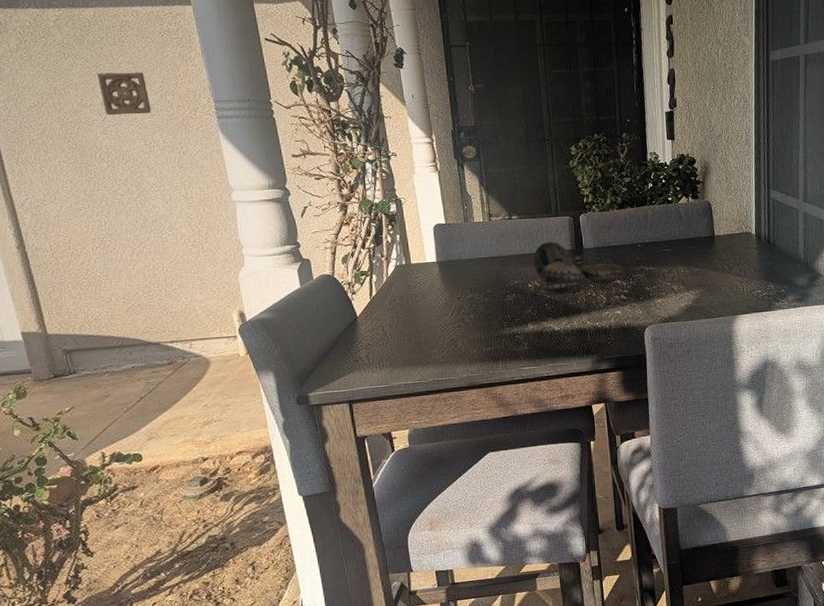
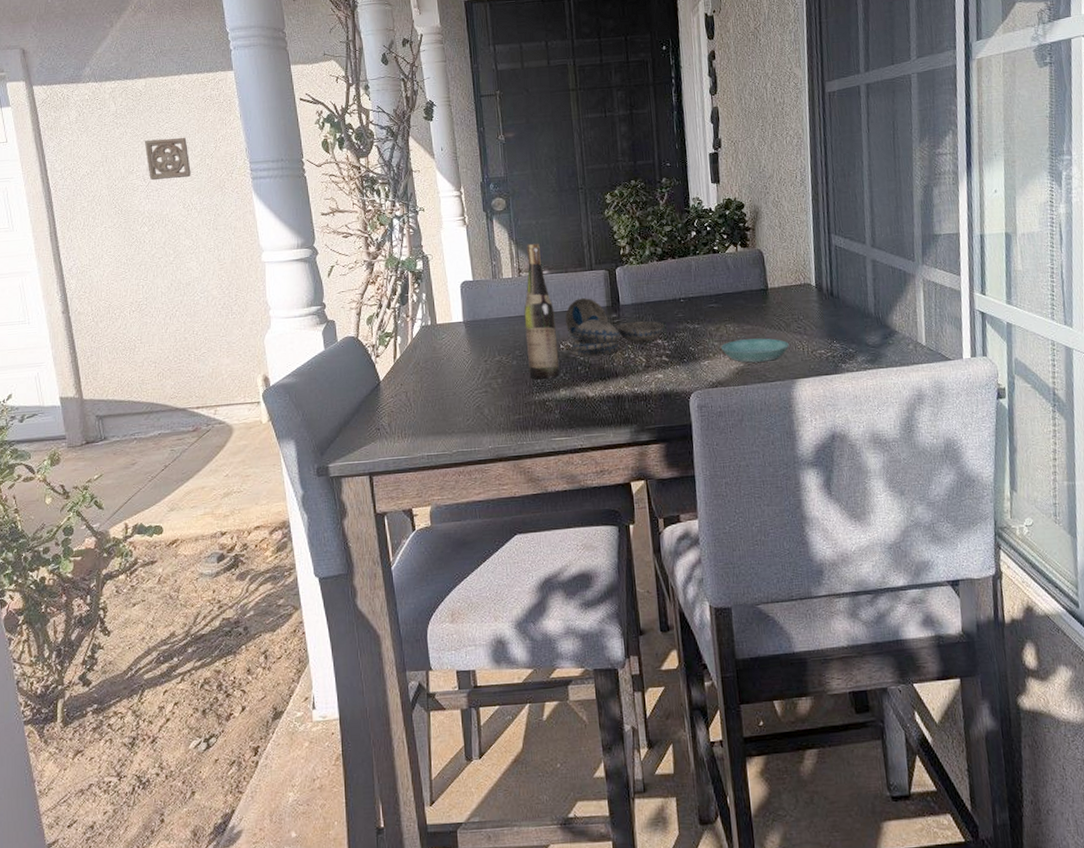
wine bottle: none [494,190,528,315] -> present [523,243,560,380]
saucer: none [672,279,732,301] -> present [720,338,790,363]

